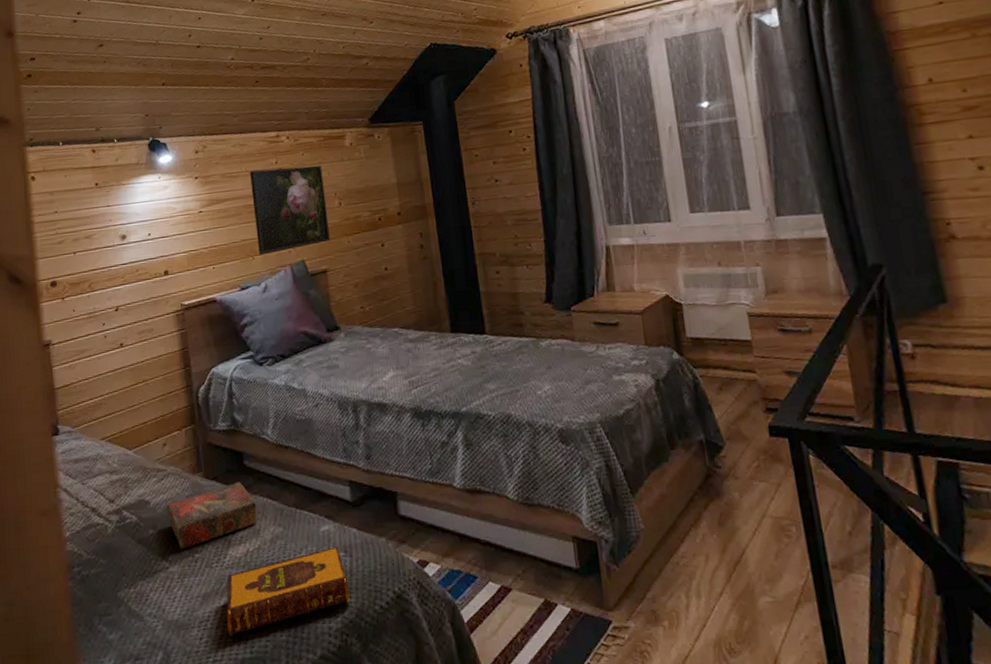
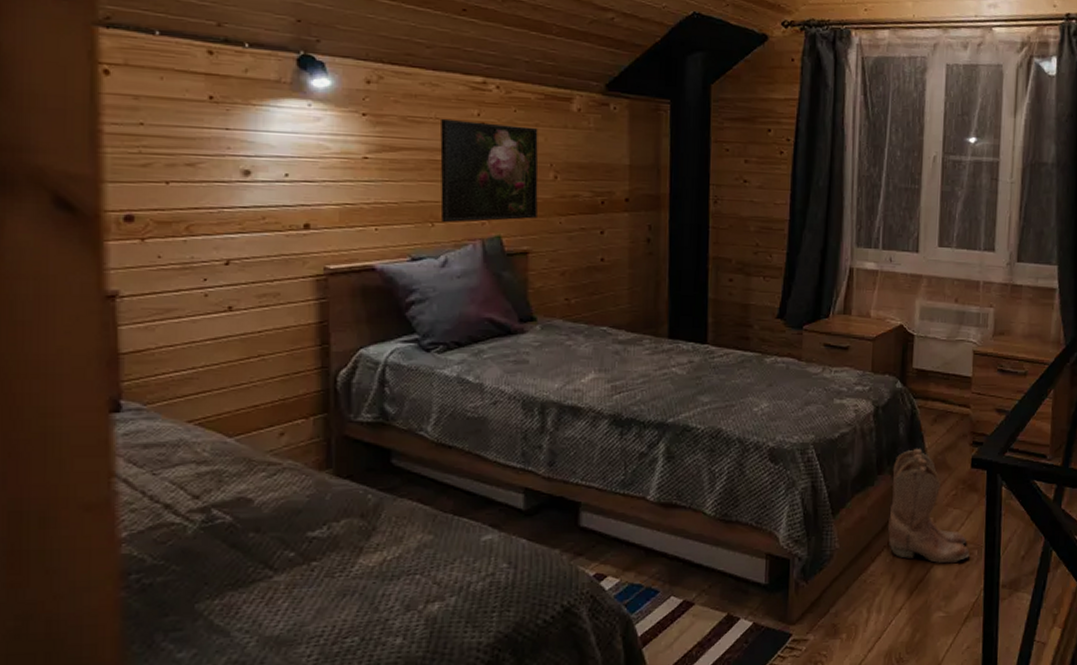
book: present [167,481,257,550] -> none [277,482,403,557]
hardback book: present [226,546,350,637] -> none [347,557,509,654]
boots: none [685,419,787,542] -> present [888,448,970,563]

